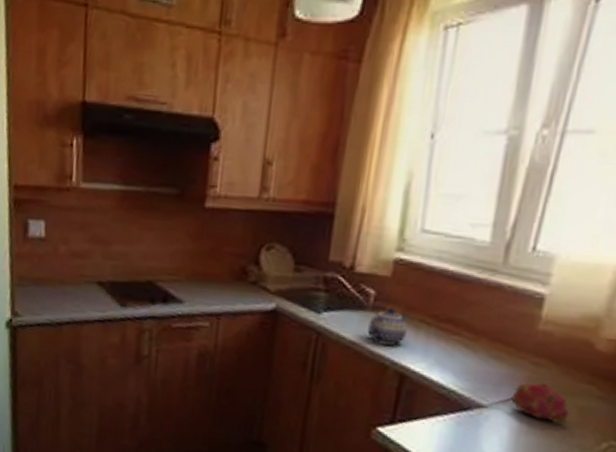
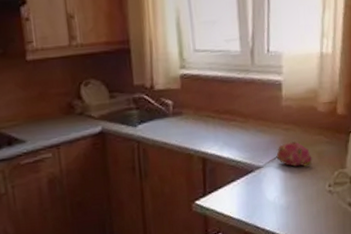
teapot: present [368,307,409,346] -> none [173,111,201,140]

